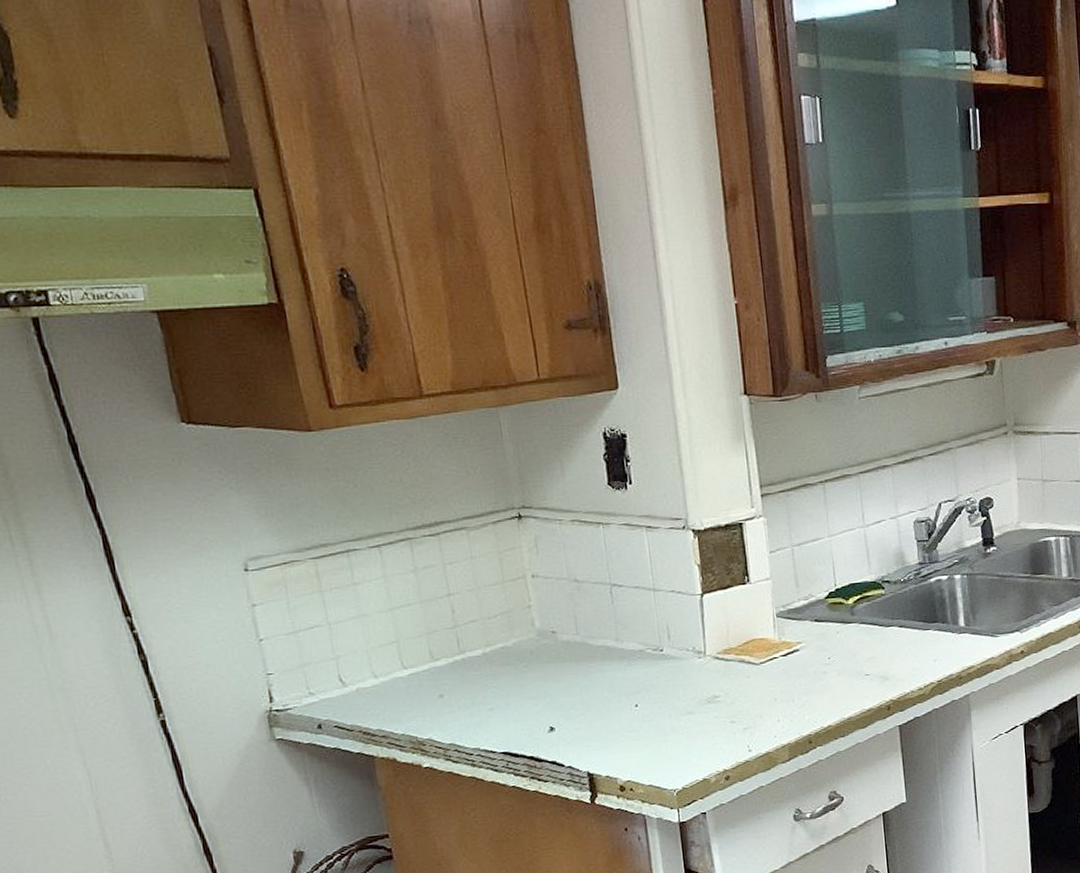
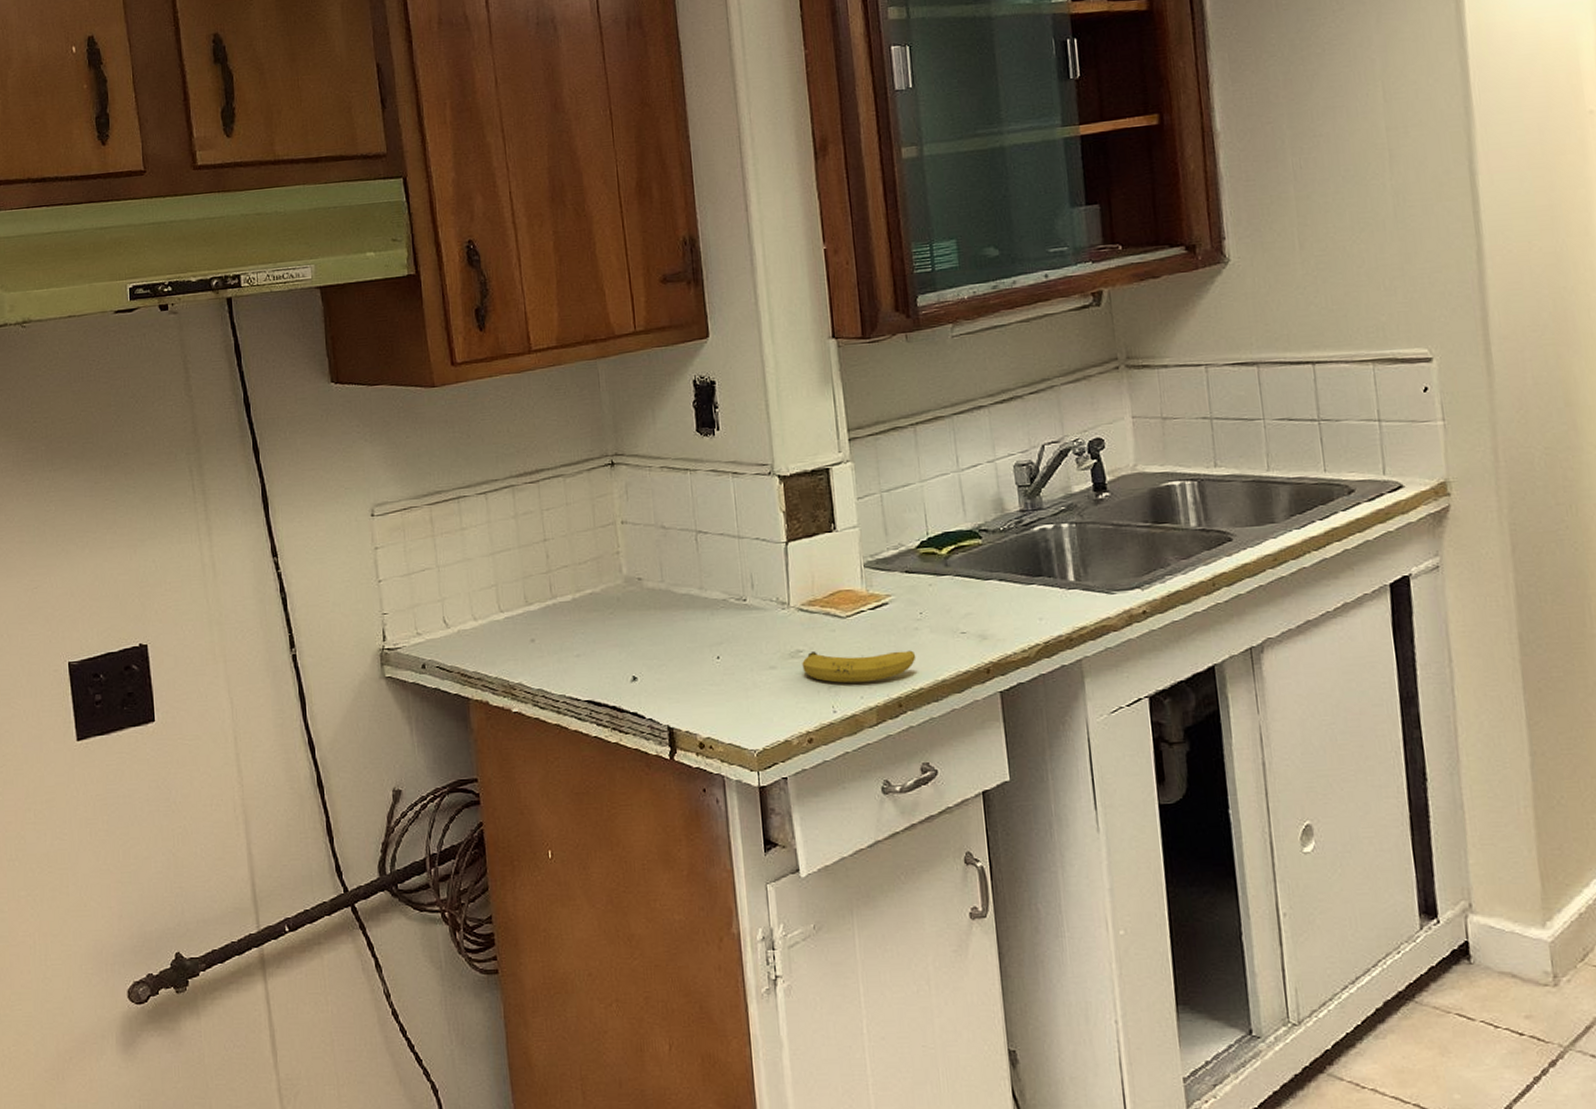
fruit: none [718,692,825,724] -> present [802,650,916,683]

